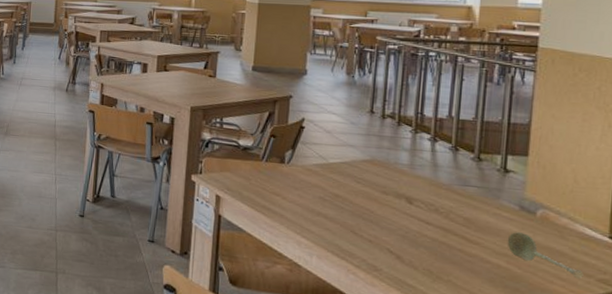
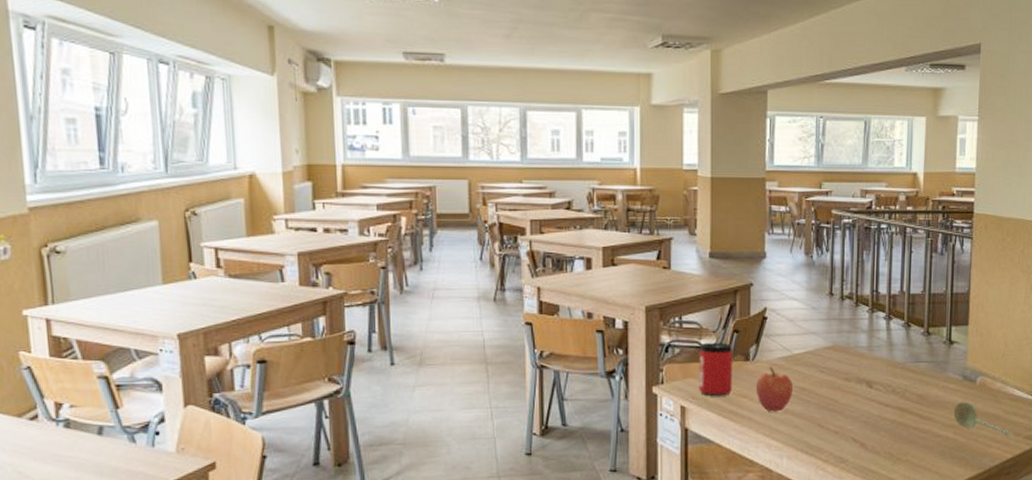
can: none [234,142,269,192] -> present [699,342,733,397]
apple: none [289,171,328,213] -> present [755,366,794,412]

